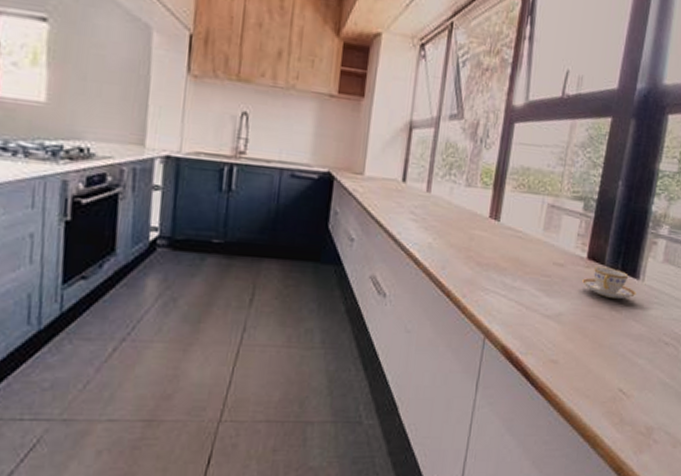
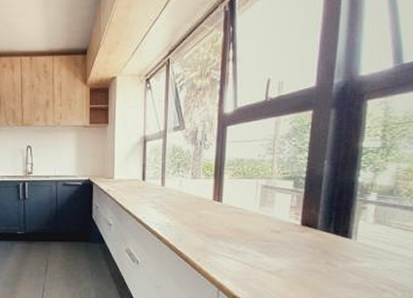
teacup: present [582,267,636,300] -> none [298,231,350,256]

